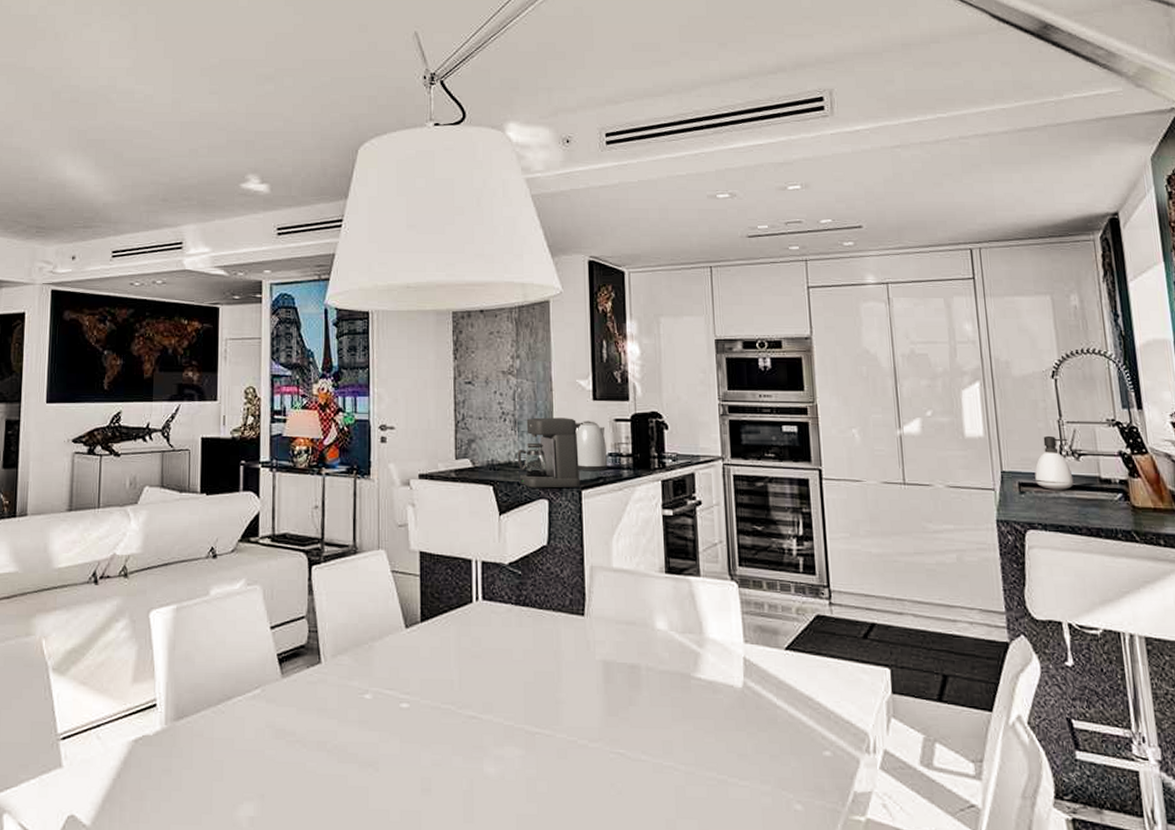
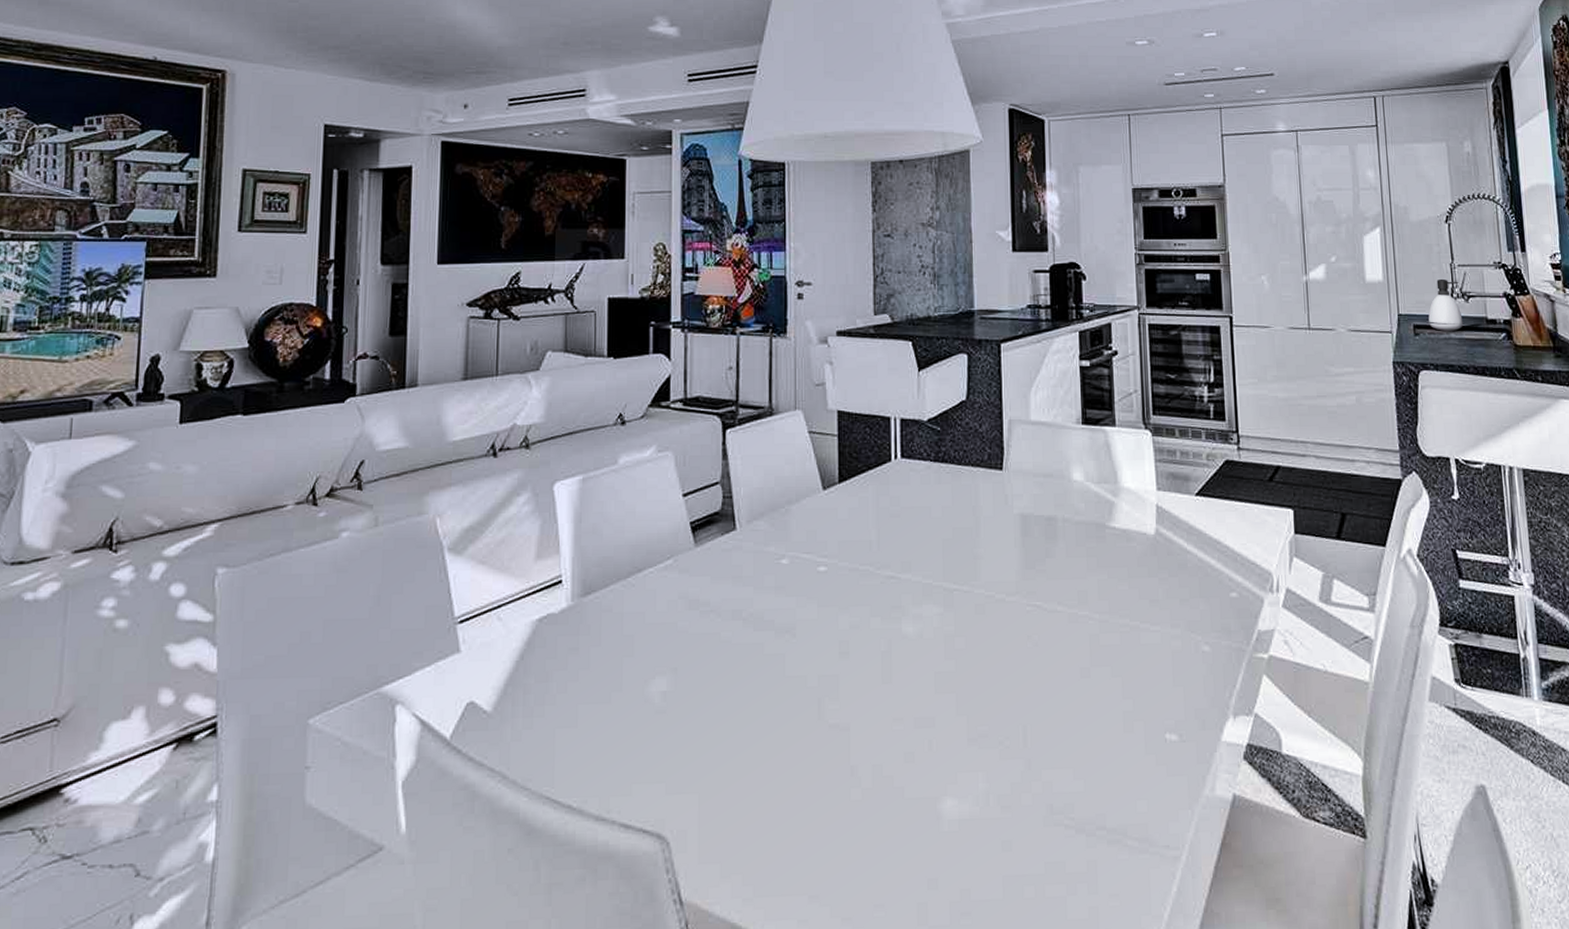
coffee maker: present [517,417,581,489] -> none [936,270,1000,342]
kettle: present [575,421,608,472] -> none [995,272,1027,324]

